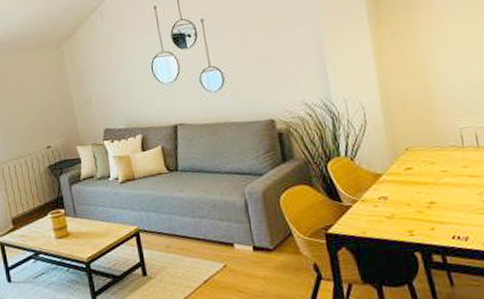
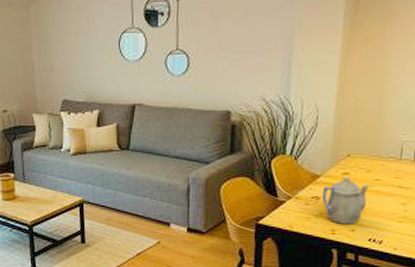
teapot: none [389,172,440,224] -> present [322,177,369,224]

